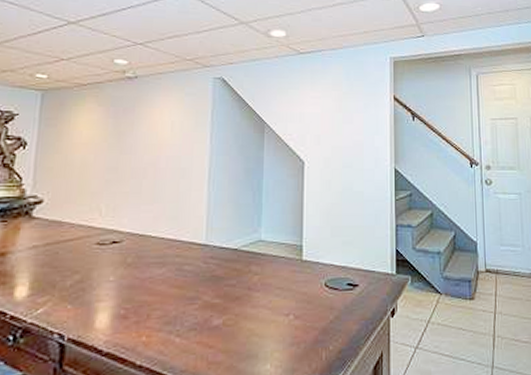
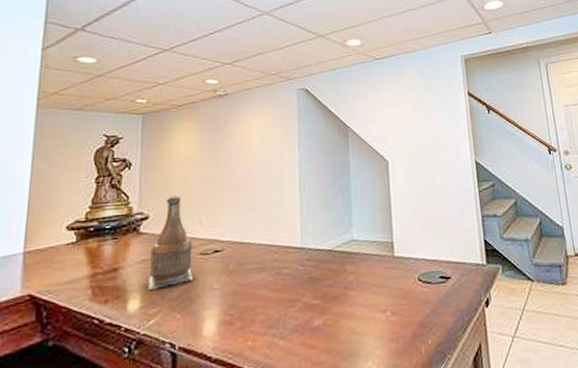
bottle: none [38,181,89,277] -> present [148,195,193,290]

